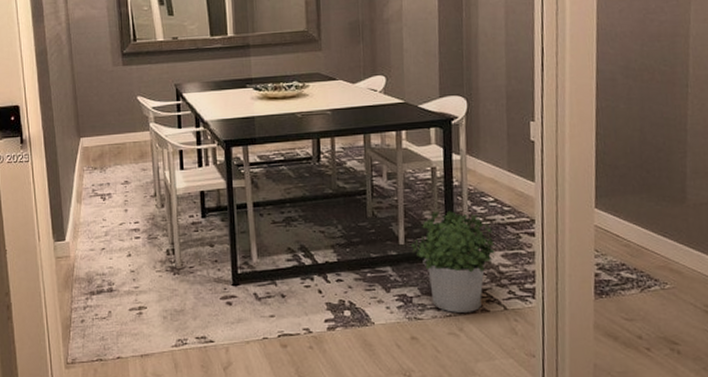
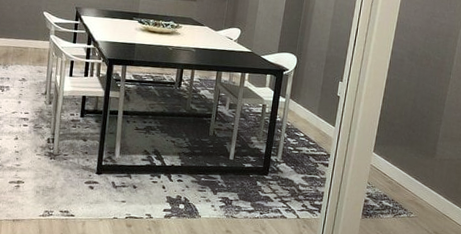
potted plant: present [410,210,495,313] -> none [237,137,299,217]

